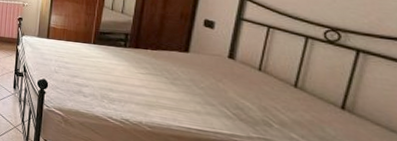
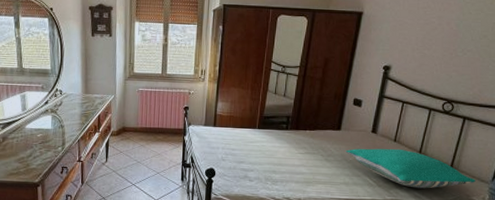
pillow: none [195,74,382,133] -> present [345,148,476,189]

